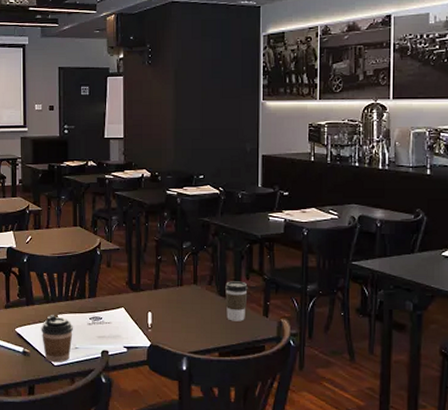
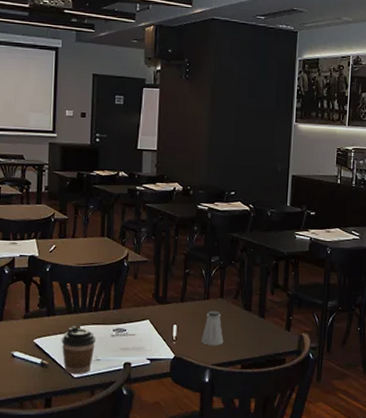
saltshaker: none [176,297,199,333] -> present [201,310,224,346]
coffee cup: present [224,281,248,321] -> none [249,296,272,335]

